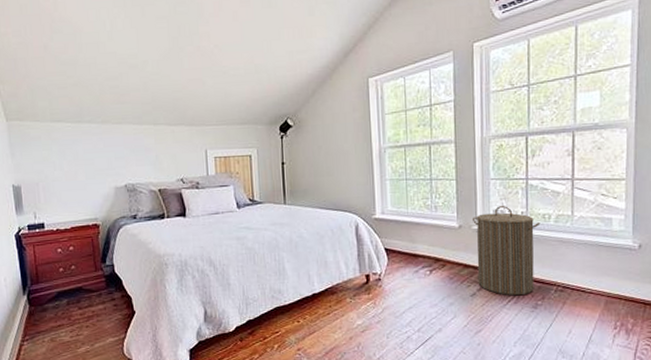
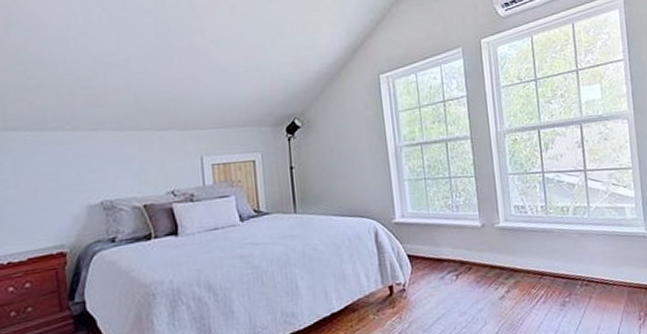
laundry hamper: present [473,206,541,296] -> none [495,201,561,295]

